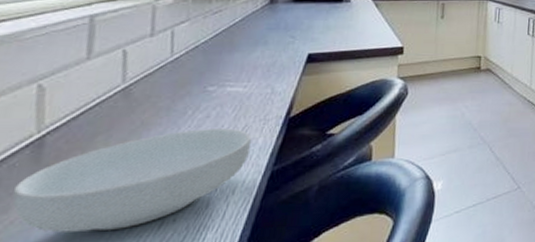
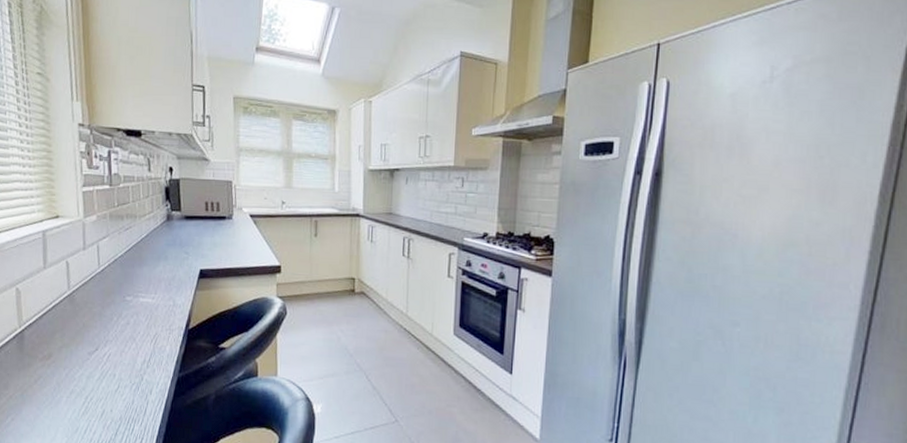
cereal bowl: present [12,128,251,233] -> none [9,334,161,413]

